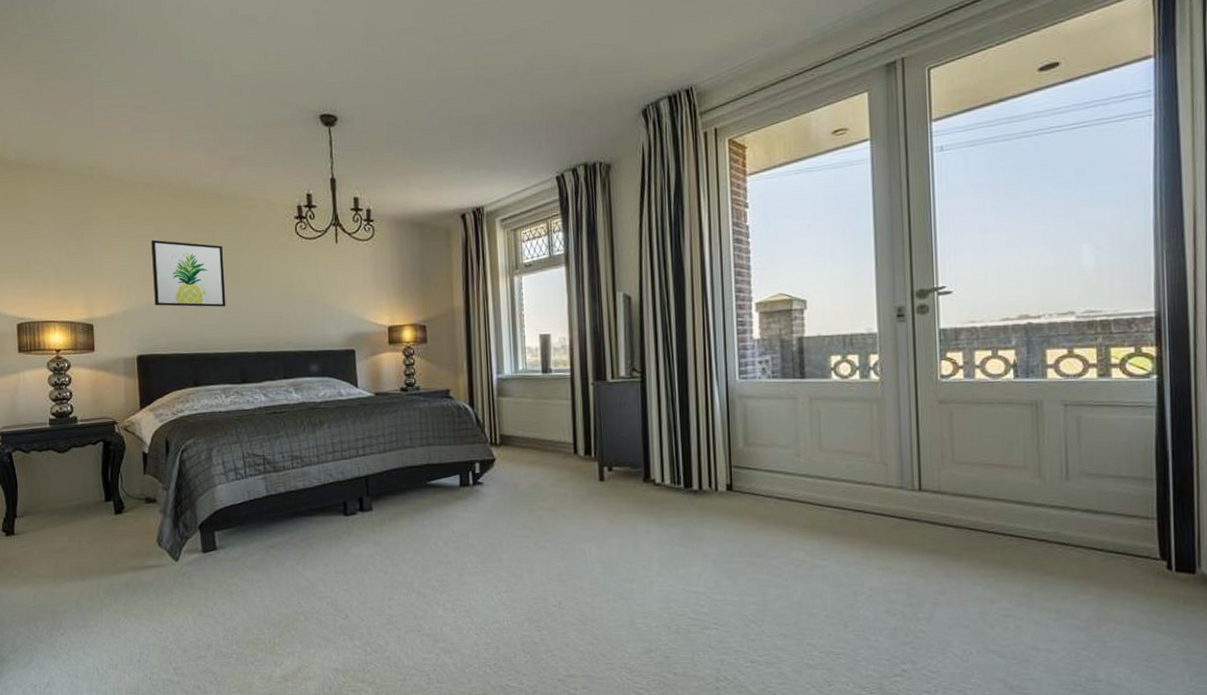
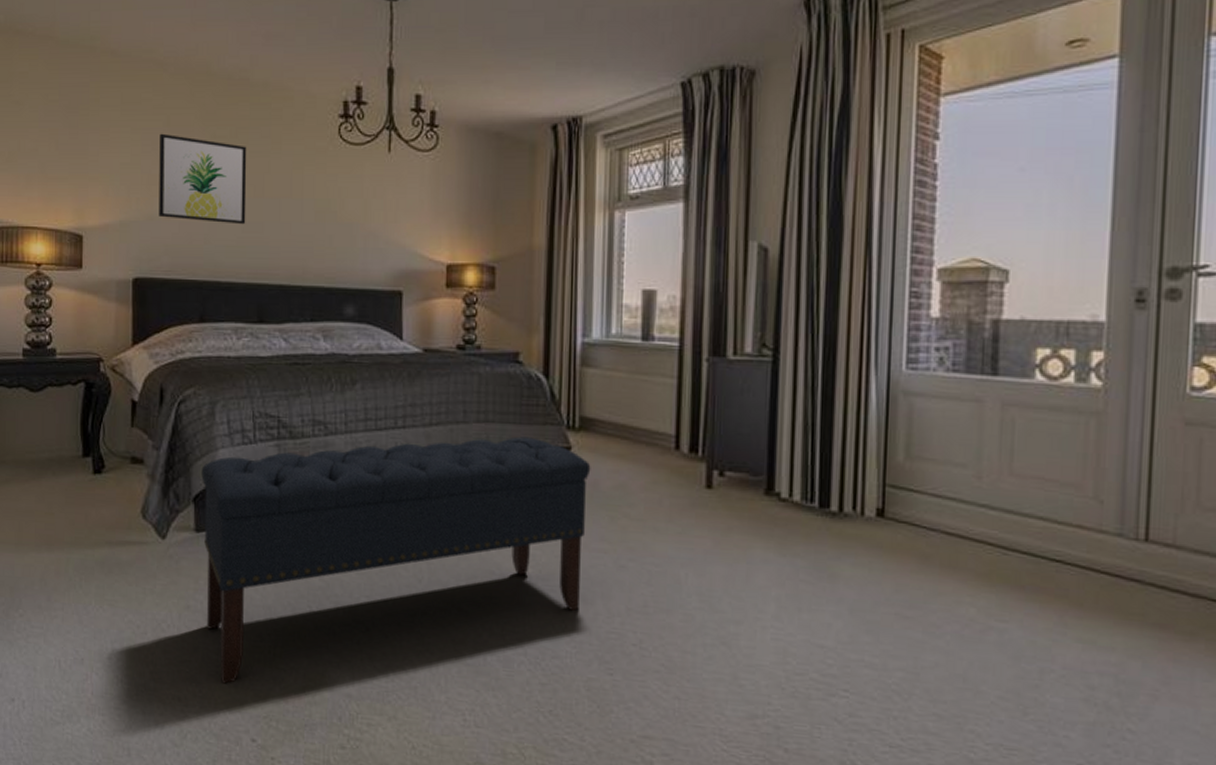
bench: none [204,454,512,671] -> present [201,436,591,684]

